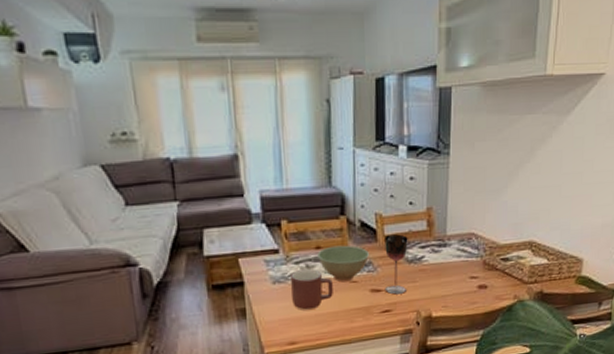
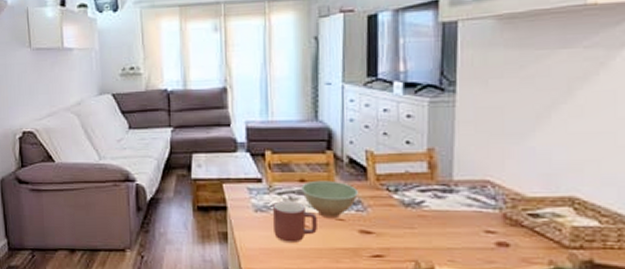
wineglass: present [385,234,408,295] -> none [376,174,405,240]

